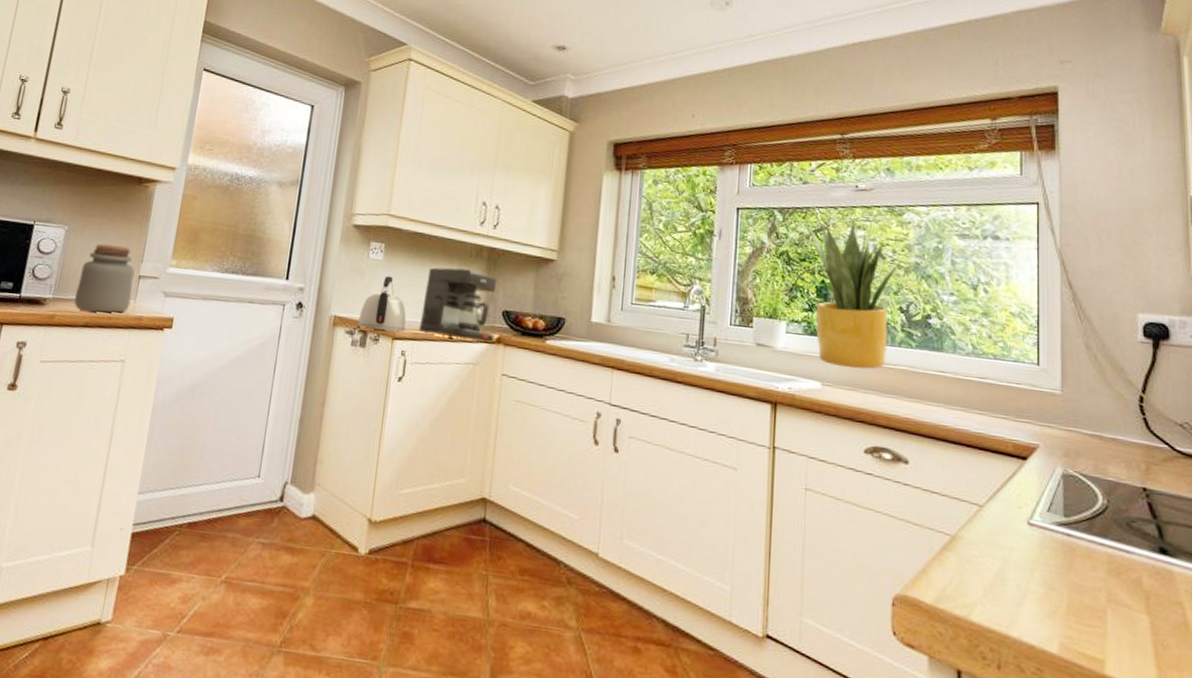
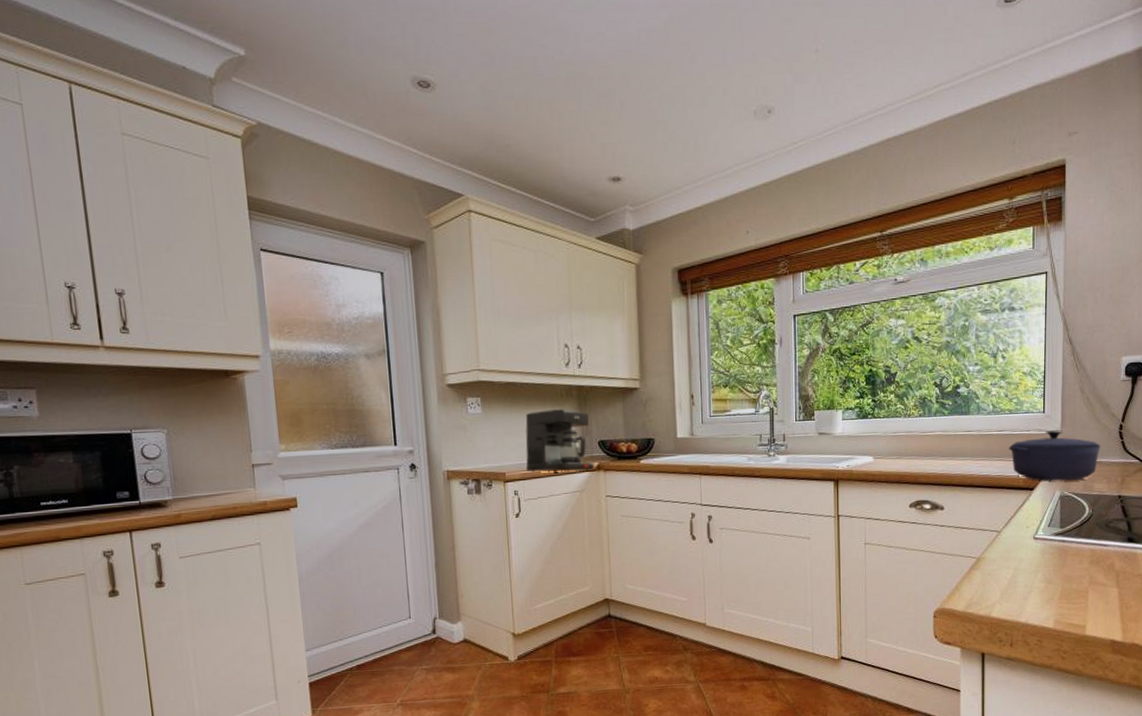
jar: present [74,243,135,314] -> none [193,439,251,505]
kettle: present [356,275,407,333] -> none [469,426,514,478]
planter: present [809,220,901,369] -> none [857,311,934,441]
cooking pot: none [993,387,1115,458] -> present [1008,430,1100,481]

